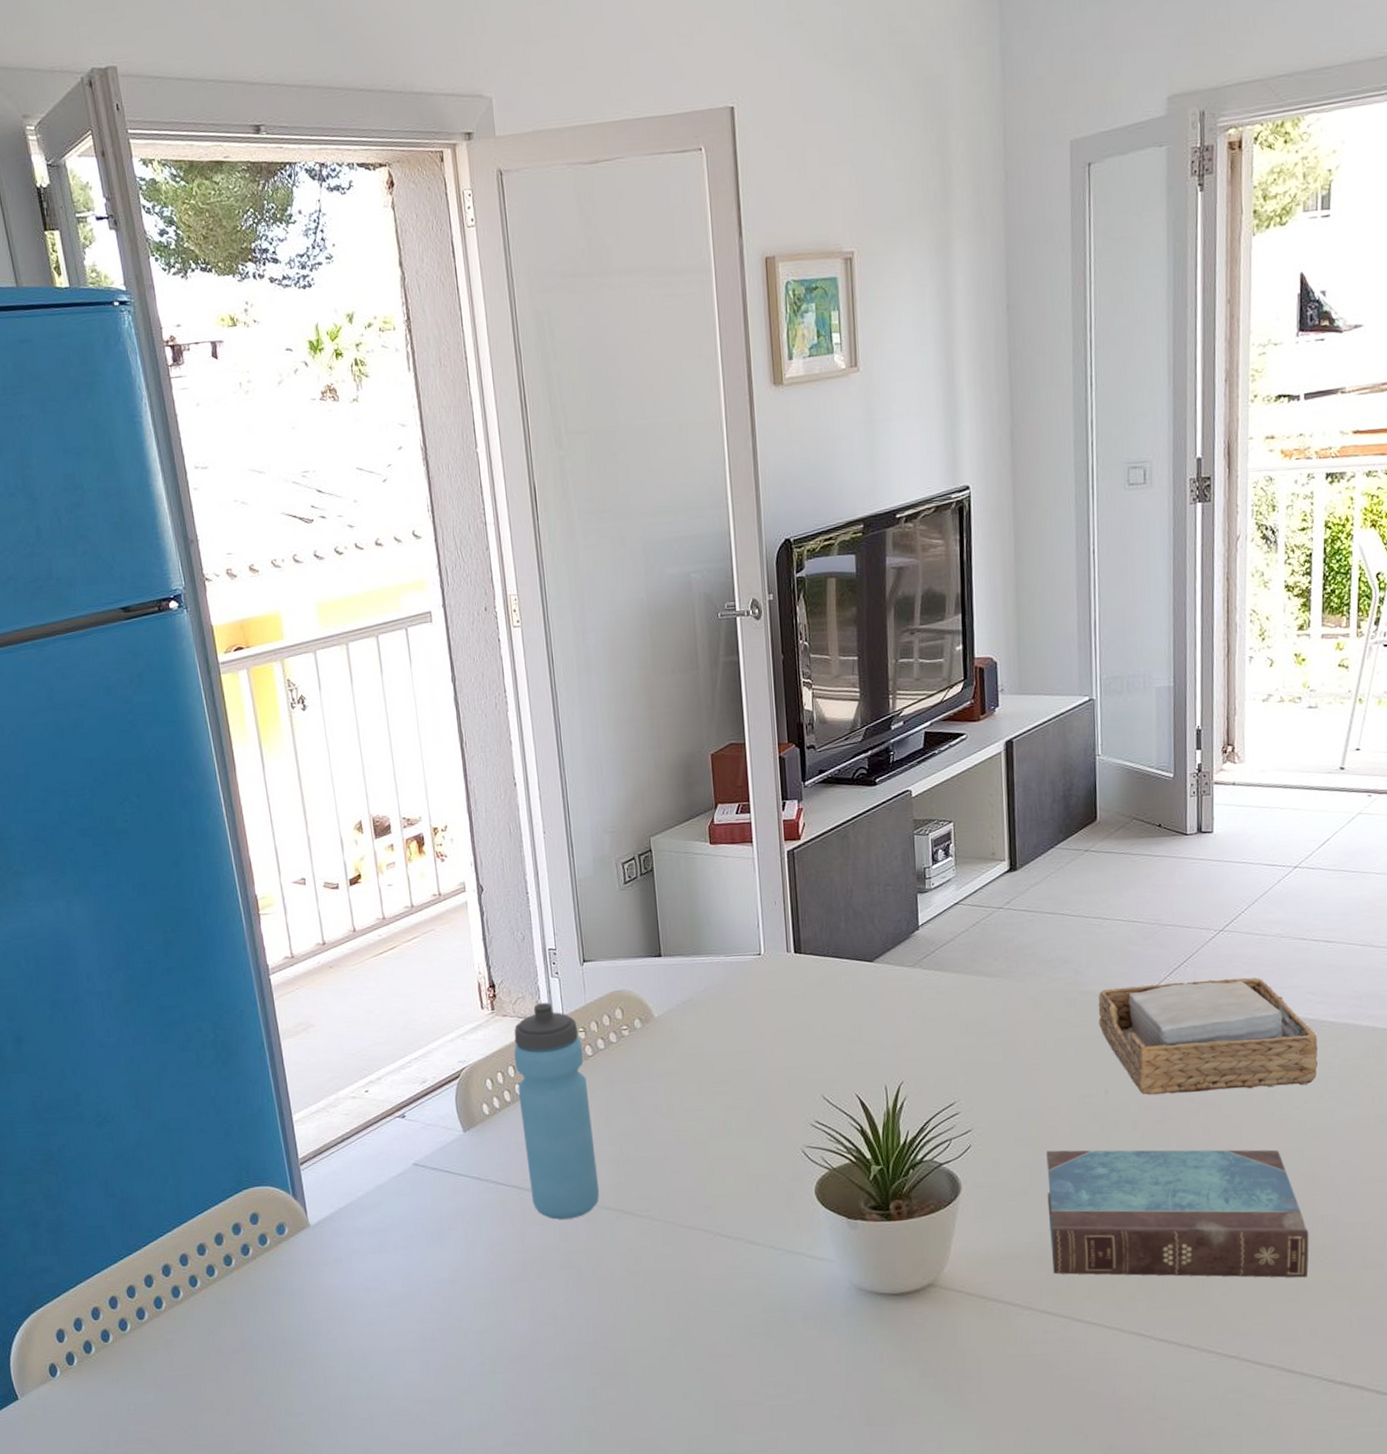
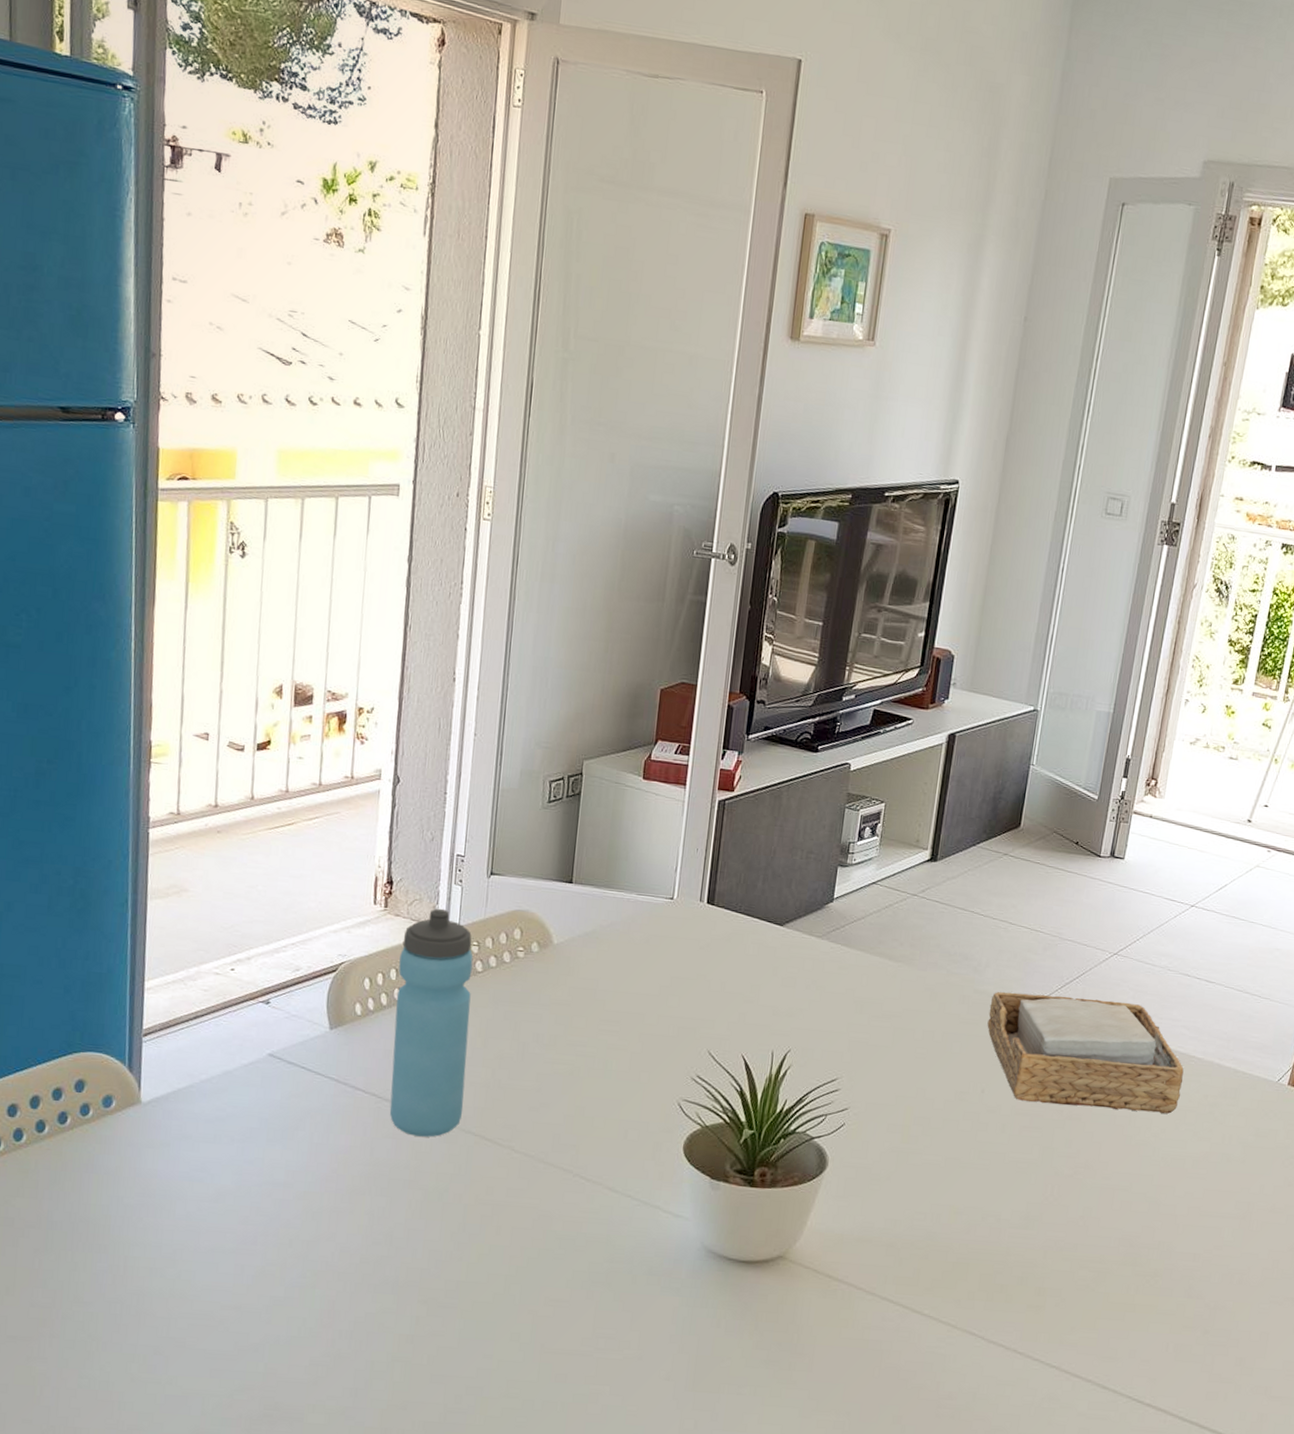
book: present [1046,1149,1309,1278] -> none [901,1140,1145,1299]

